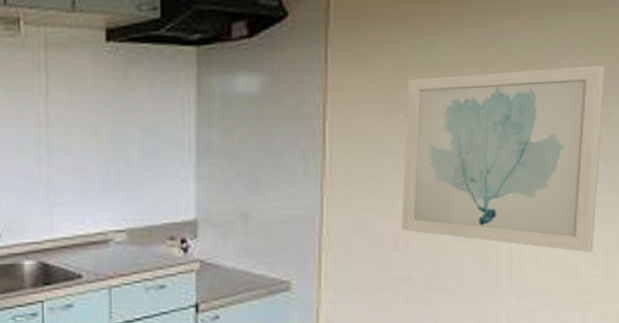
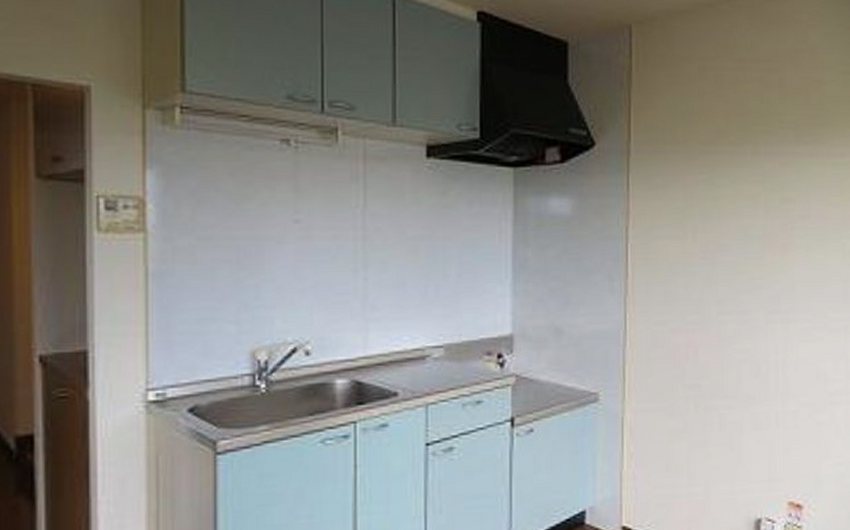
wall art: present [401,66,605,253] -> none [692,204,841,361]

